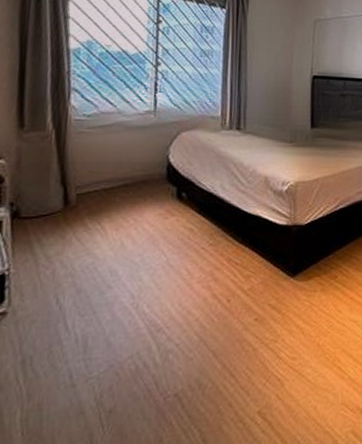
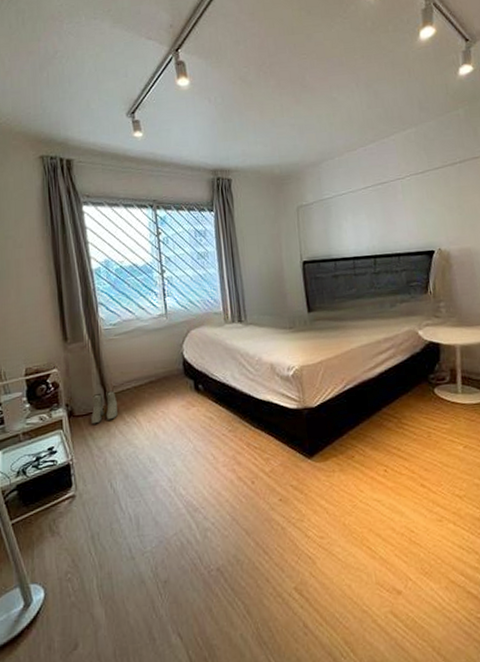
boots: none [42,190,80,229] -> present [91,390,118,425]

